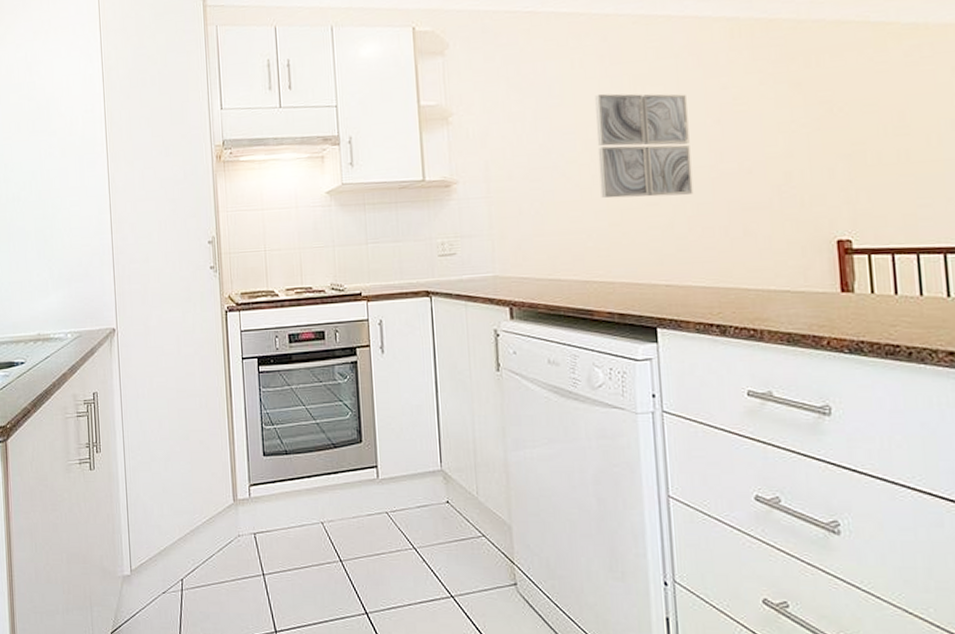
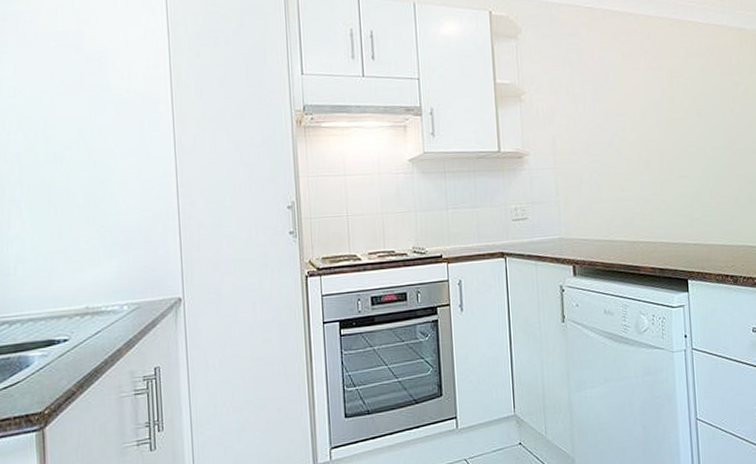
wall art: present [595,93,694,199] -> none [641,82,714,172]

